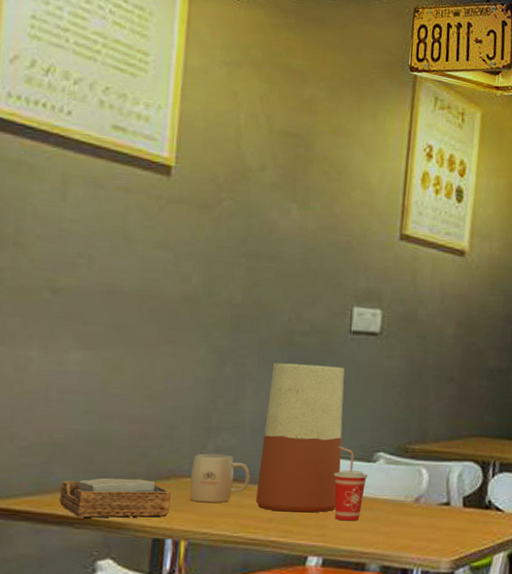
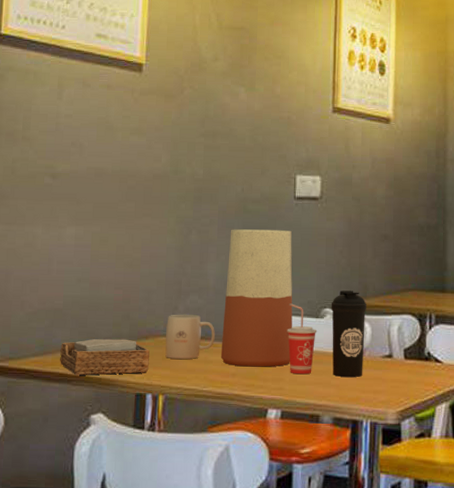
water bottle: none [382,434,425,525] -> present [331,290,366,377]

